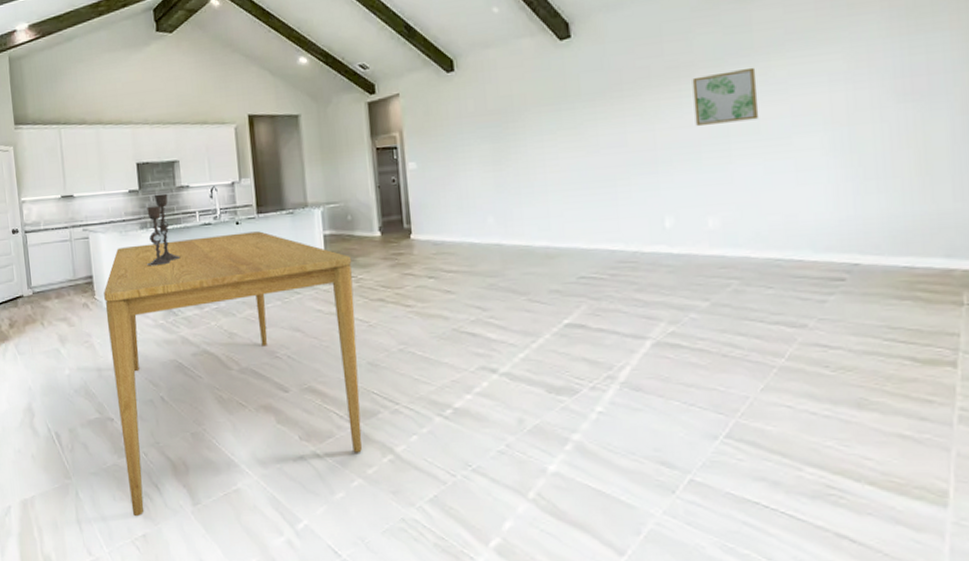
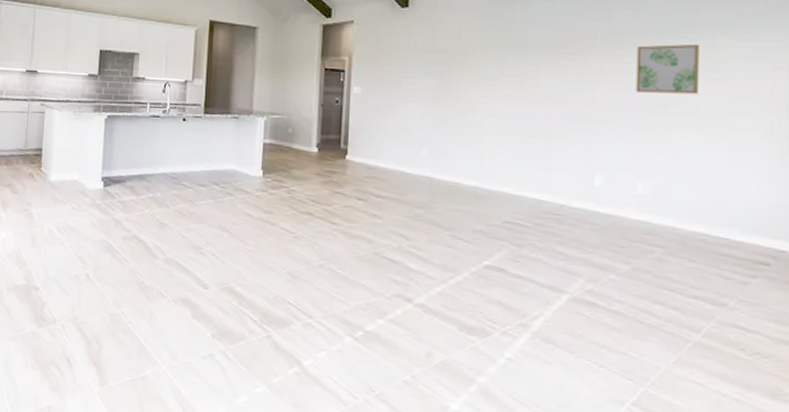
dining table: present [104,231,363,517] -> none [41,126,287,388]
candlestick: present [147,193,181,266] -> none [94,81,127,149]

